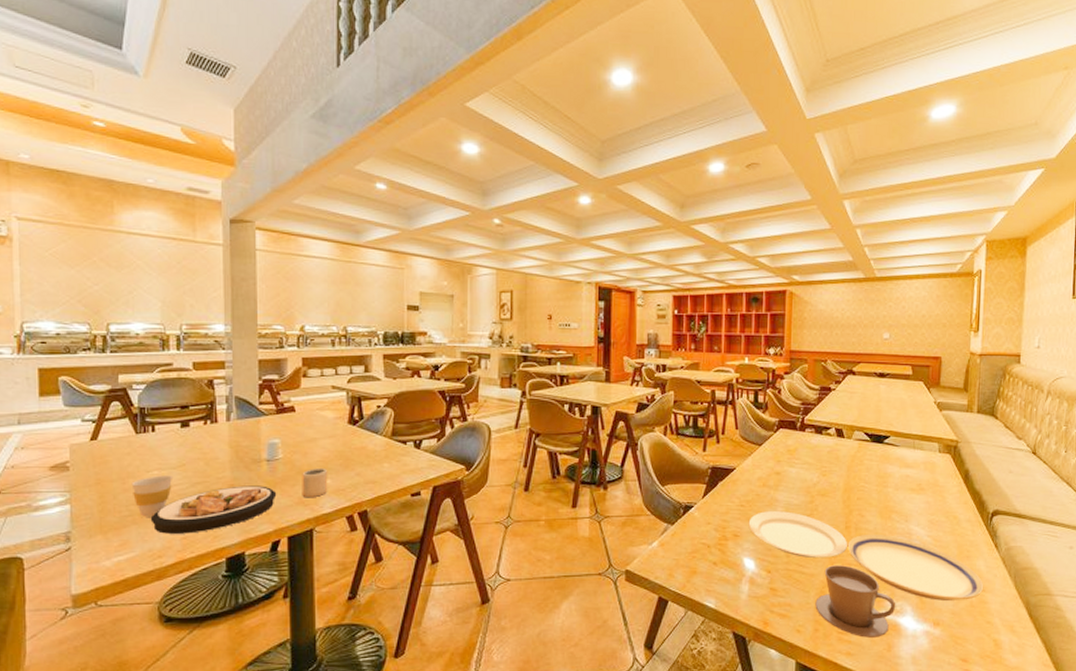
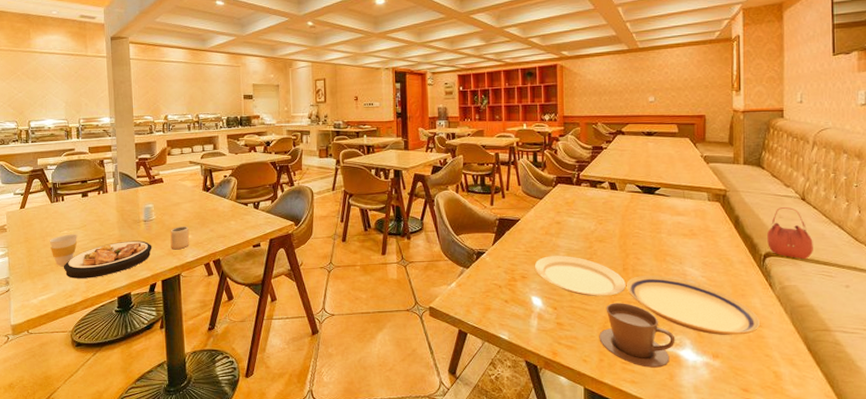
handbag: none [996,462,1041,517] -> present [767,207,813,259]

